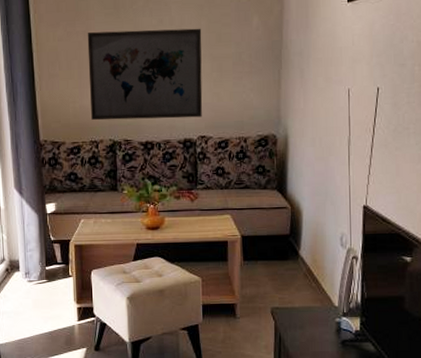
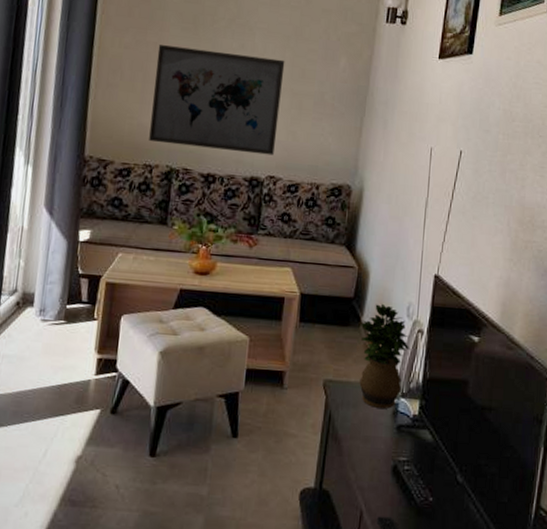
potted plant: none [299,236,346,327] -> present [359,303,409,409]

